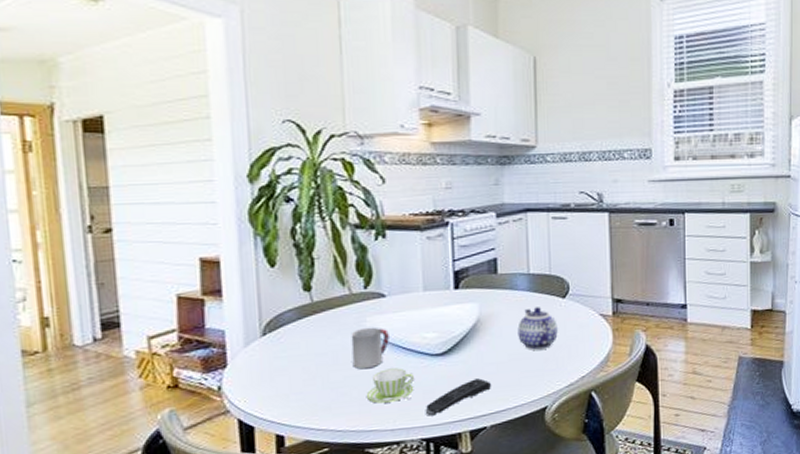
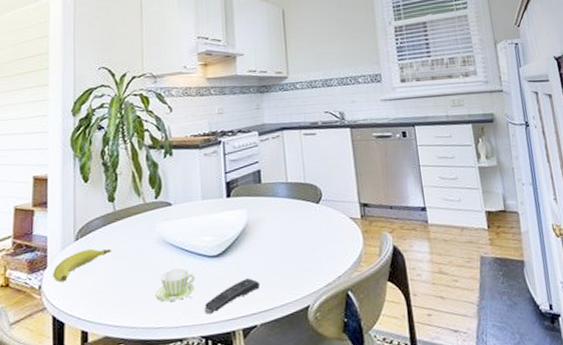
fruit: none [235,345,311,383] -> present [53,248,112,283]
cup: present [351,327,389,370] -> none [144,232,174,270]
teapot: present [517,307,558,350] -> none [280,212,315,252]

